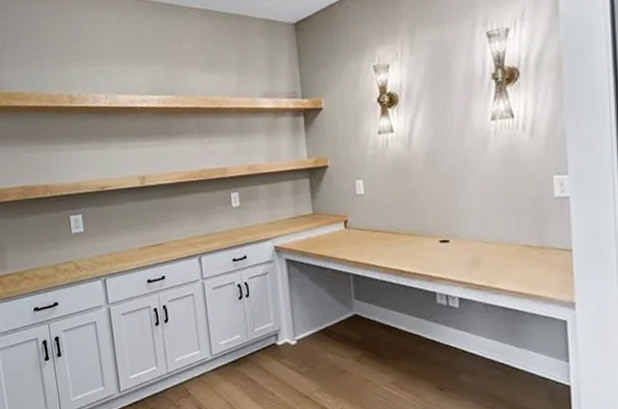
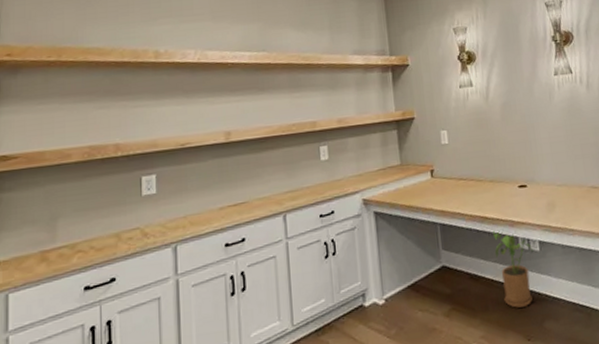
house plant: none [409,284,451,360] -> present [493,230,533,308]

